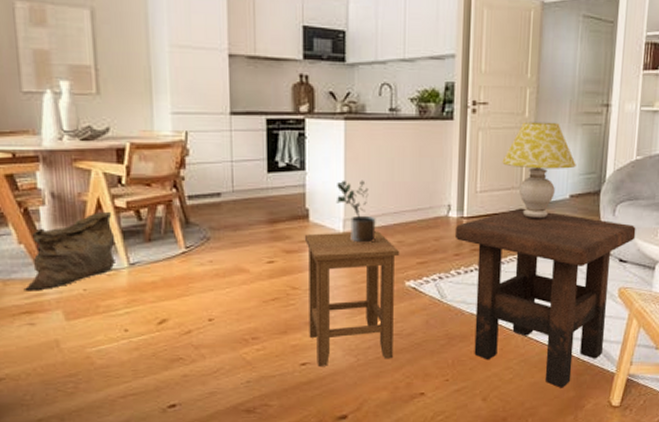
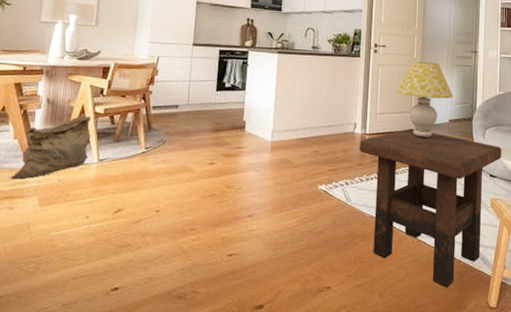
stool: present [304,231,400,366] -> none [237,141,315,258]
potted plant: present [336,180,376,244] -> none [267,99,298,152]

